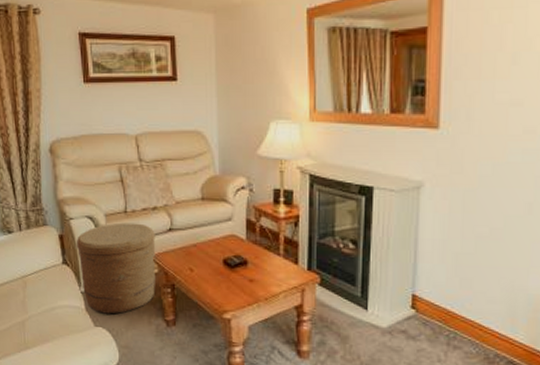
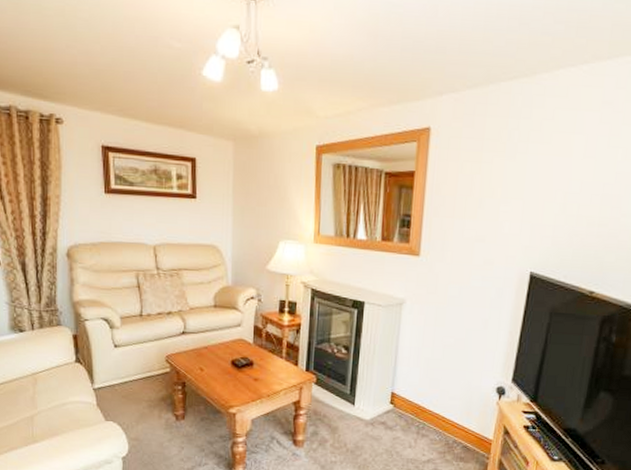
basket: present [76,222,156,315] -> none [90,325,169,410]

